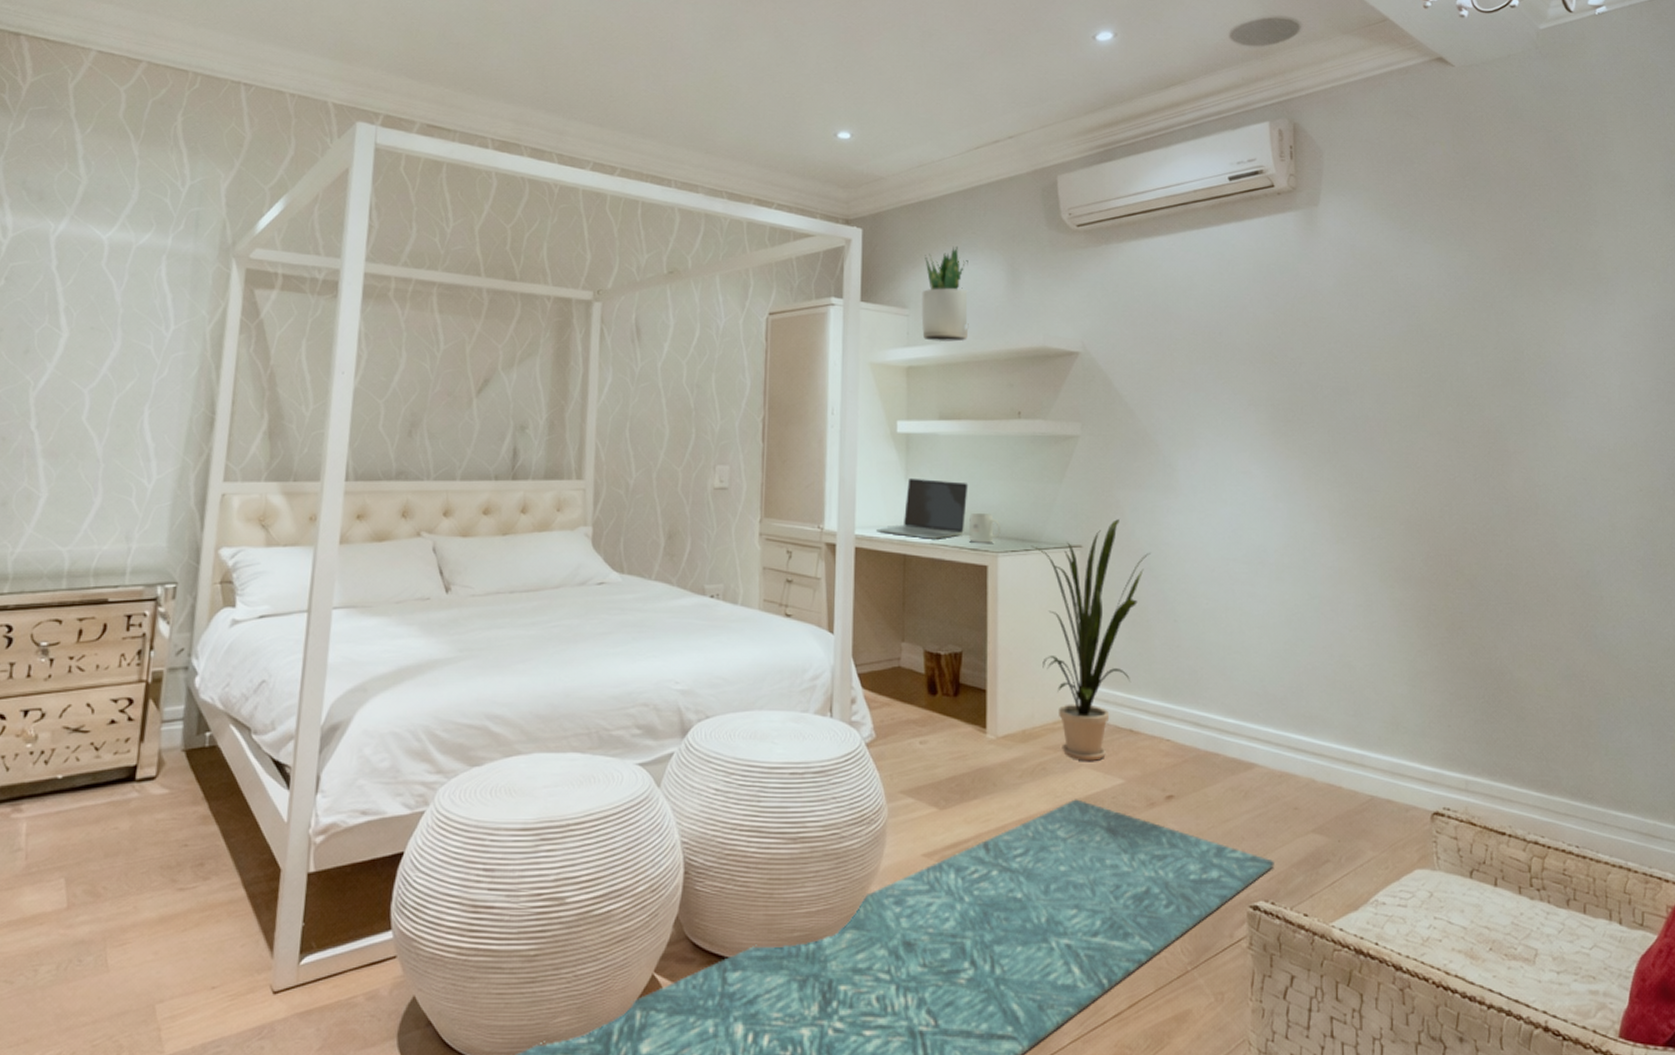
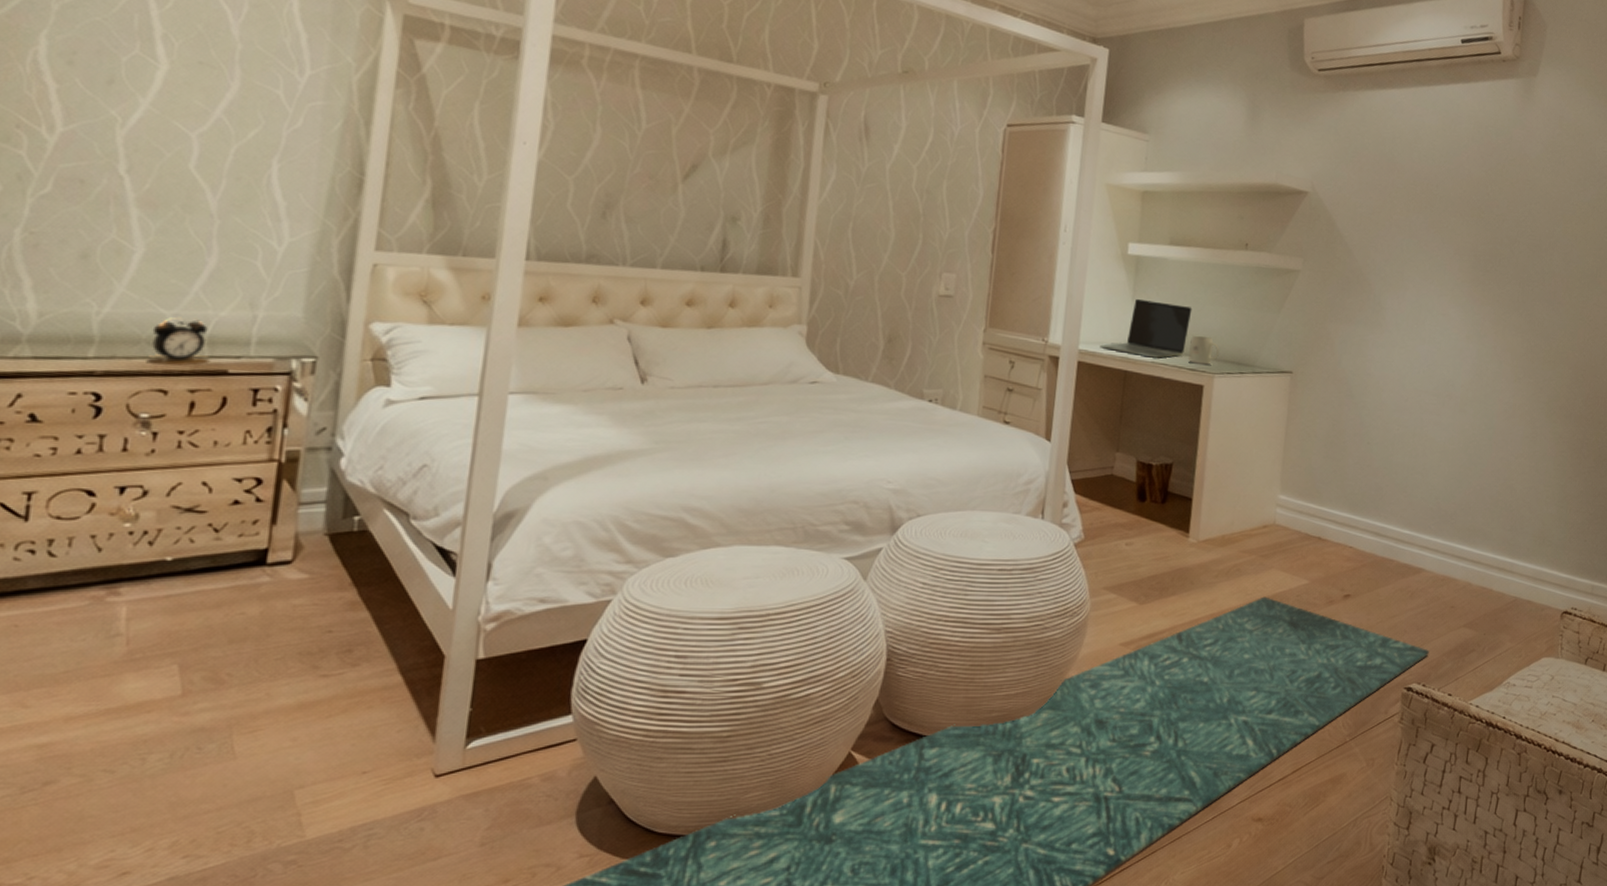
alarm clock: none [46,552,95,598] -> present [146,316,211,366]
planter: present [921,245,969,342] -> none [1160,77,1212,171]
house plant: present [1030,519,1151,761] -> none [1245,350,1353,564]

